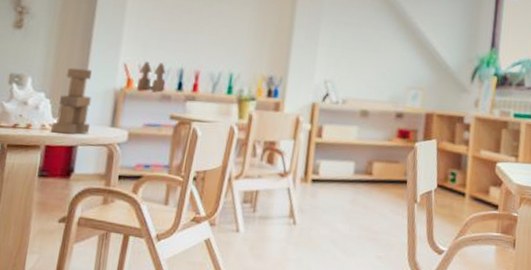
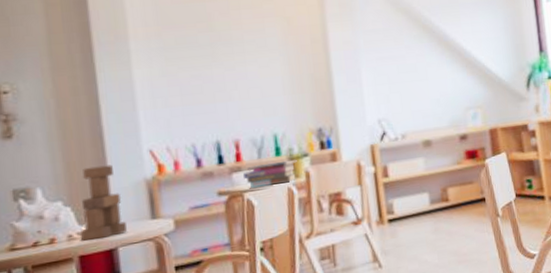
wooden toy: present [137,61,166,93] -> none [168,140,204,176]
books: none [195,98,245,122] -> present [243,159,297,189]

